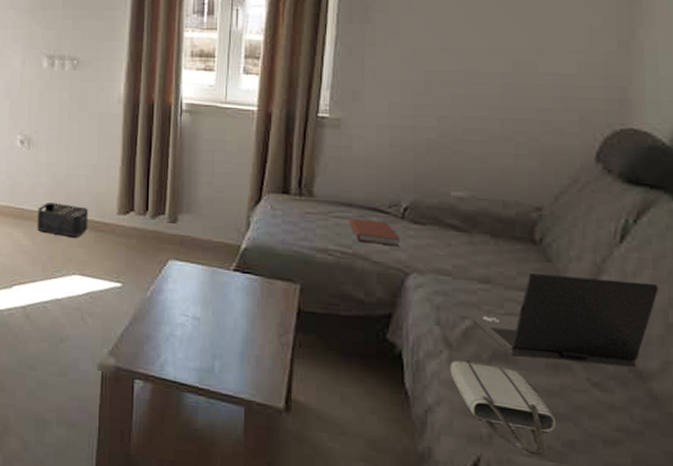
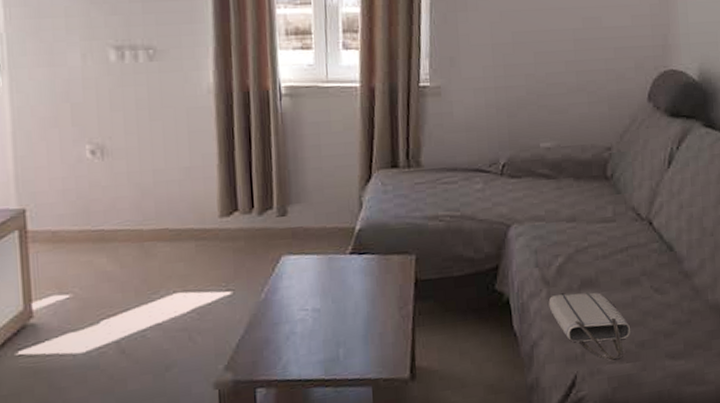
storage bin: present [37,202,89,238] -> none [122,215,187,252]
book: present [349,218,400,247] -> none [455,180,500,203]
laptop: present [470,273,659,368] -> none [561,197,696,281]

